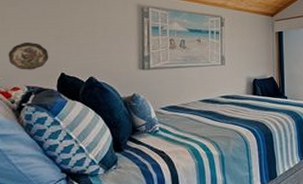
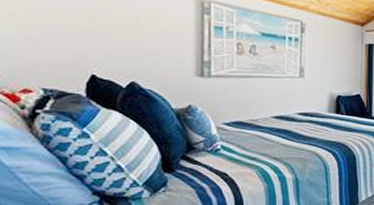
decorative plate: present [8,42,49,70] -> none [14,32,74,69]

